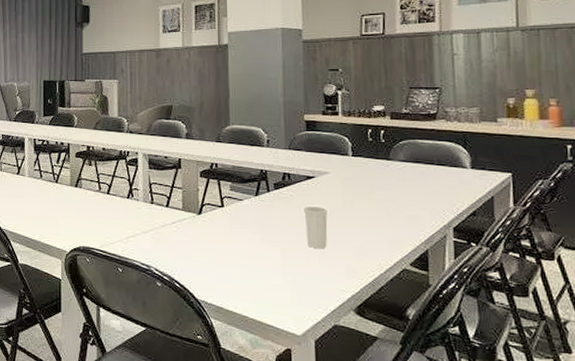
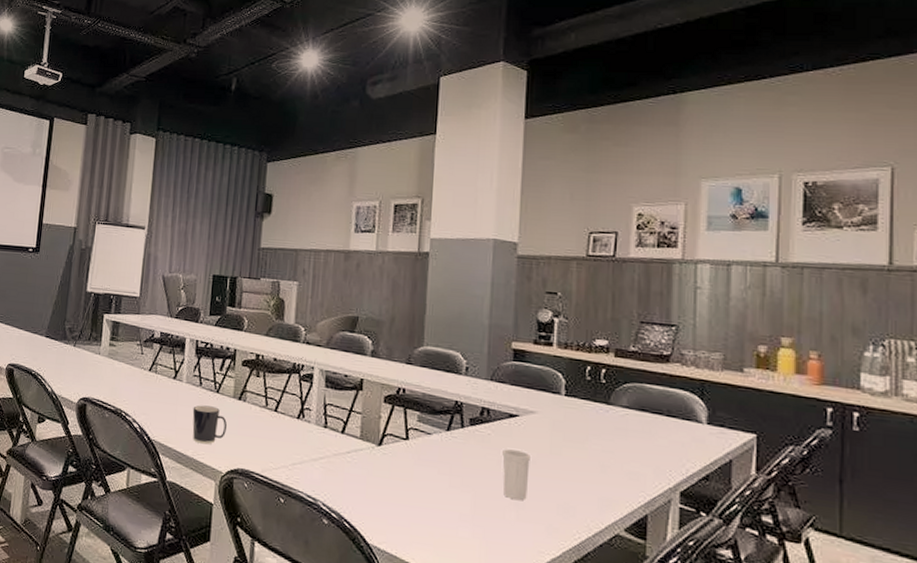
mug: none [36,195,68,229] -> present [192,405,228,445]

